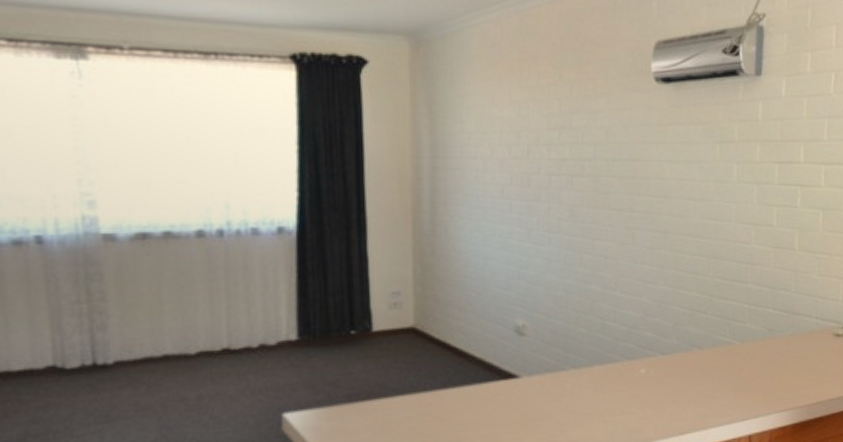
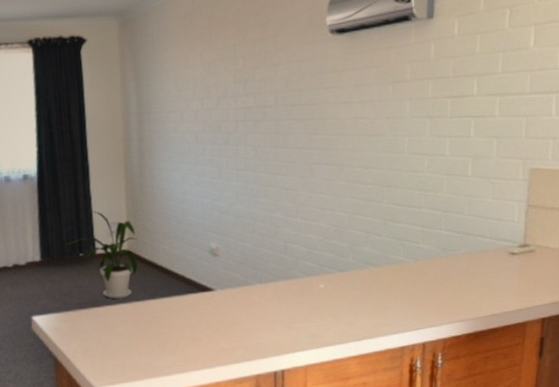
house plant: none [333,275,427,390] -> present [66,210,138,300]

